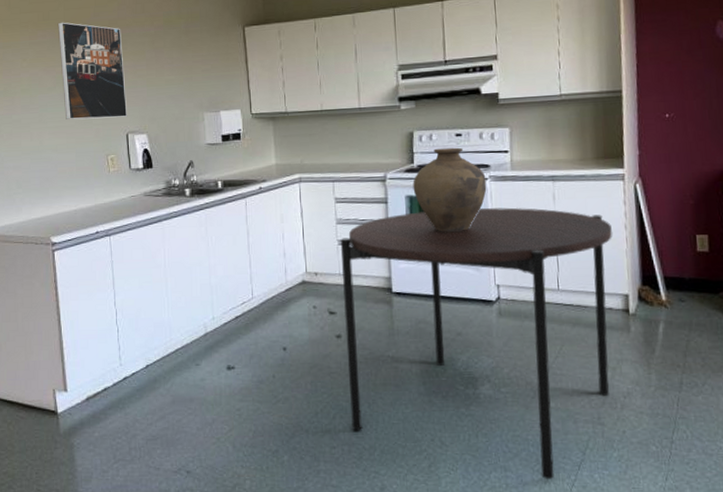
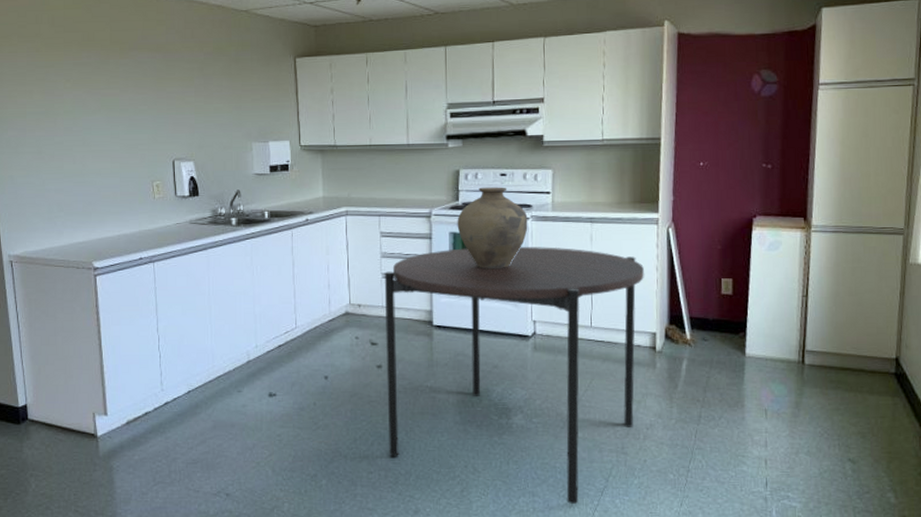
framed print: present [58,22,128,120] -> none [104,43,175,144]

